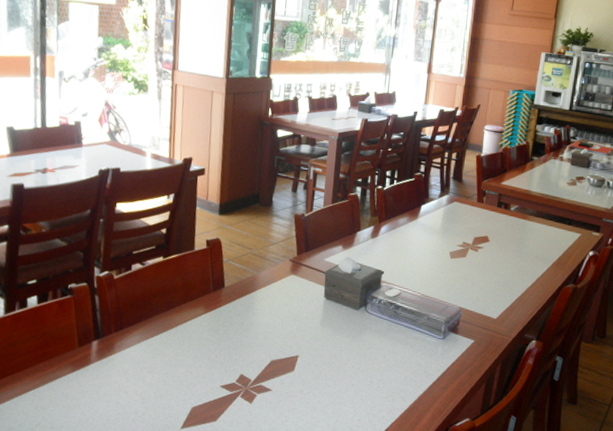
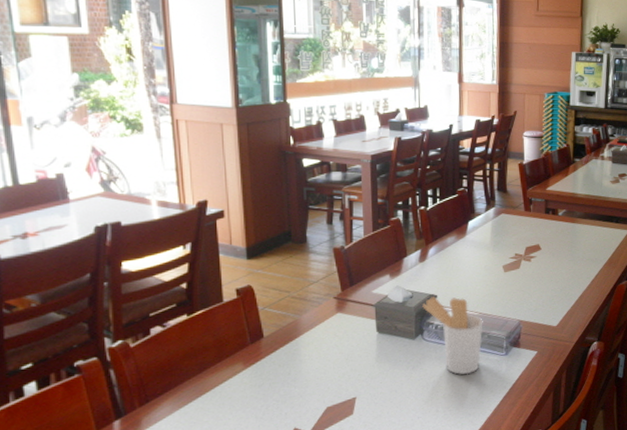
utensil holder: none [369,272,425,352] -> present [422,296,483,375]

